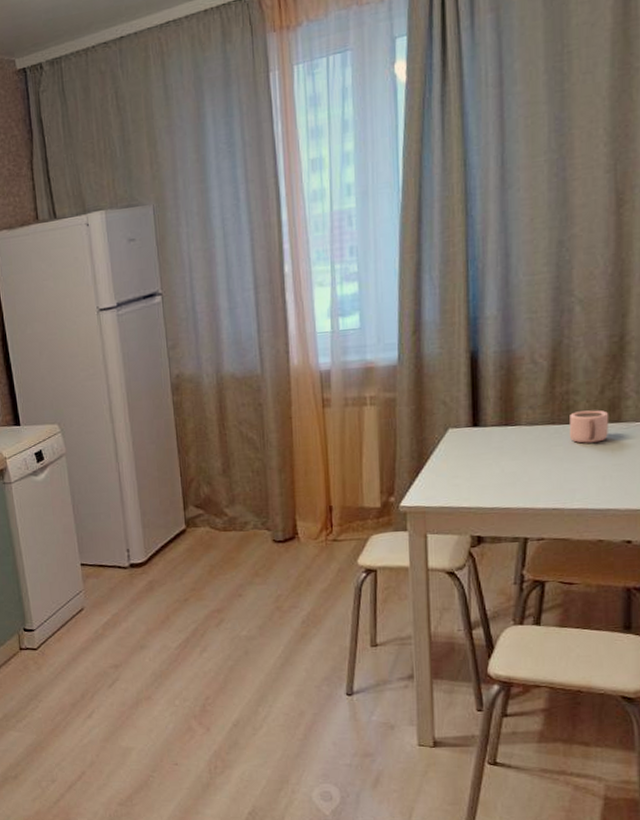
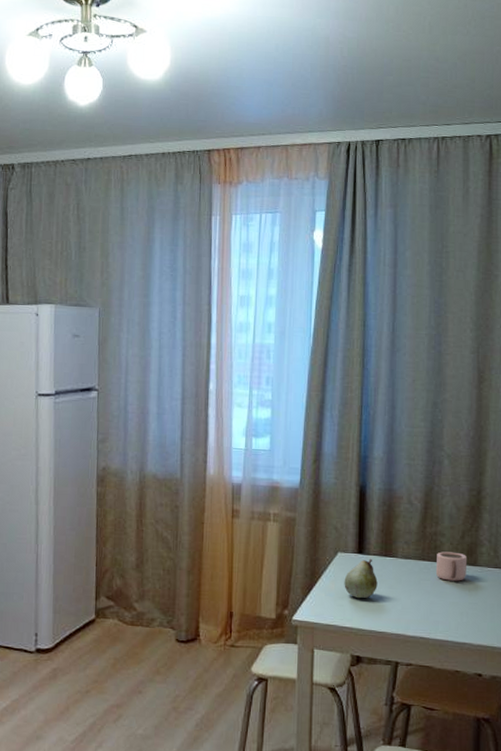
fruit: none [457,430,498,476] -> present [344,558,378,599]

